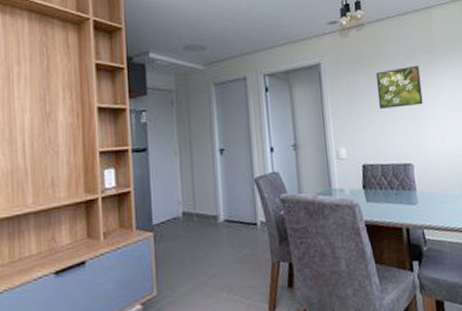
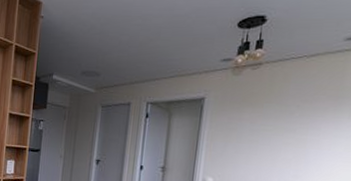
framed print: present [375,65,423,109] -> none [258,110,318,151]

